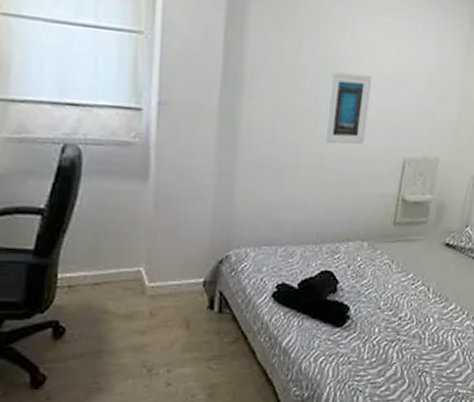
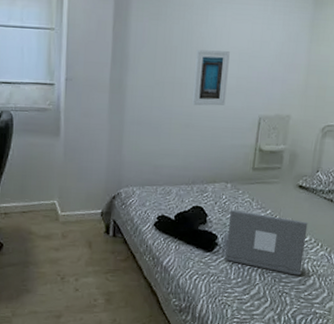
laptop: none [357,273,454,351] -> present [224,209,308,276]

